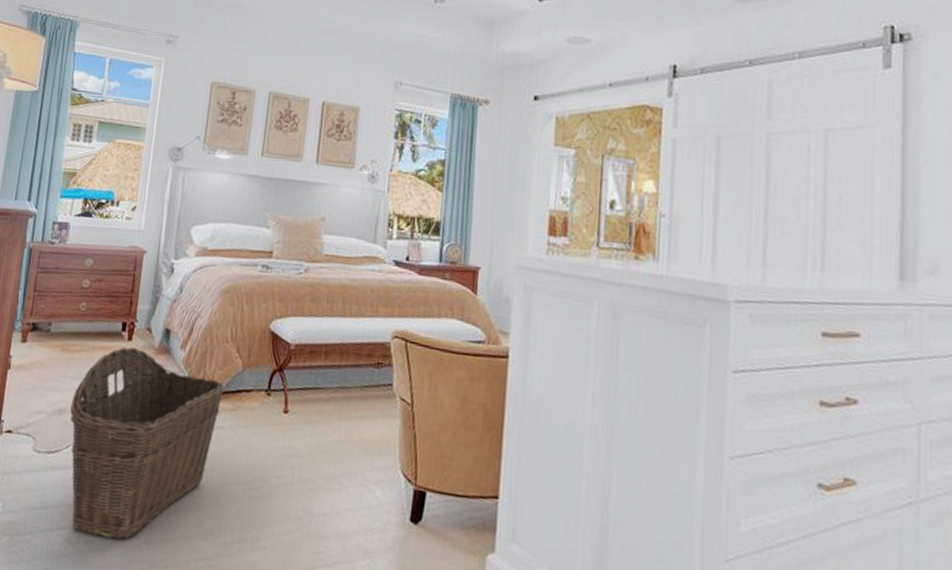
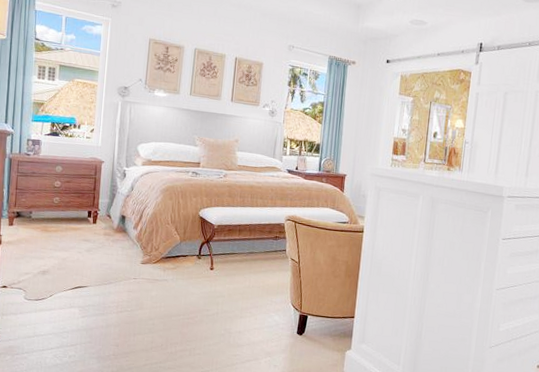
wicker basket: present [70,346,225,540] -> none [51,228,167,354]

